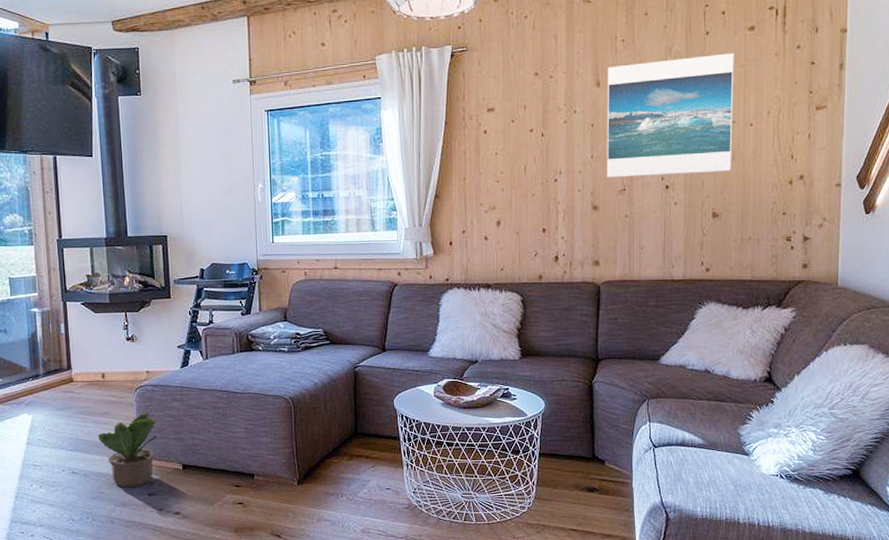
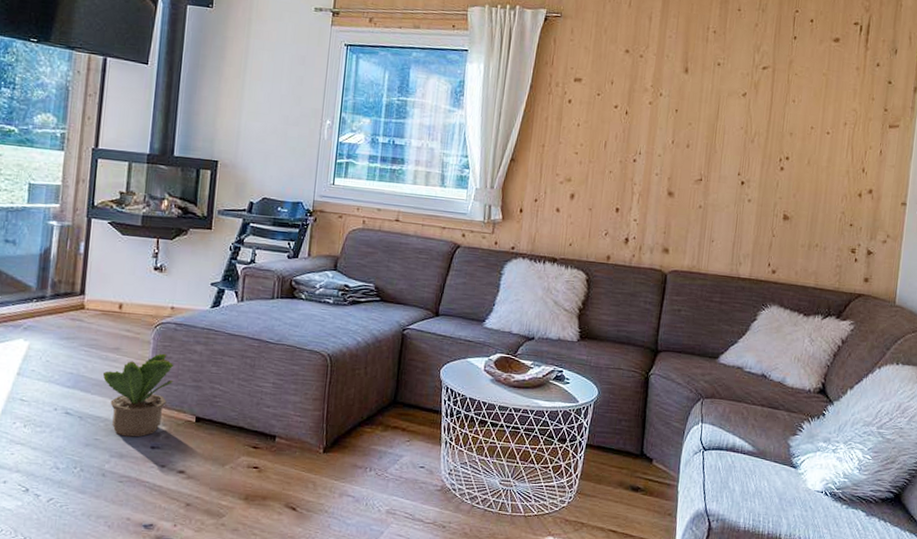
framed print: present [606,53,734,178] -> none [685,55,818,176]

